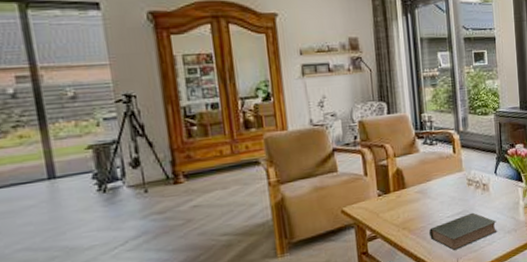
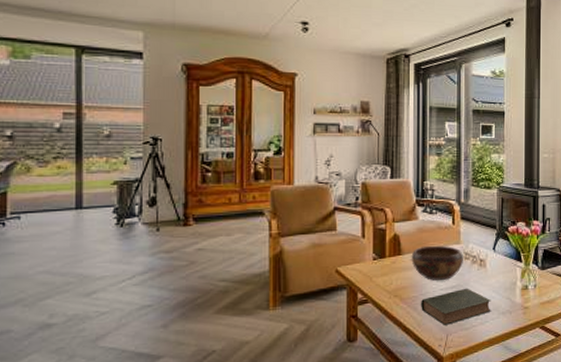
decorative bowl: none [415,174,467,210] -> present [411,245,463,280]

